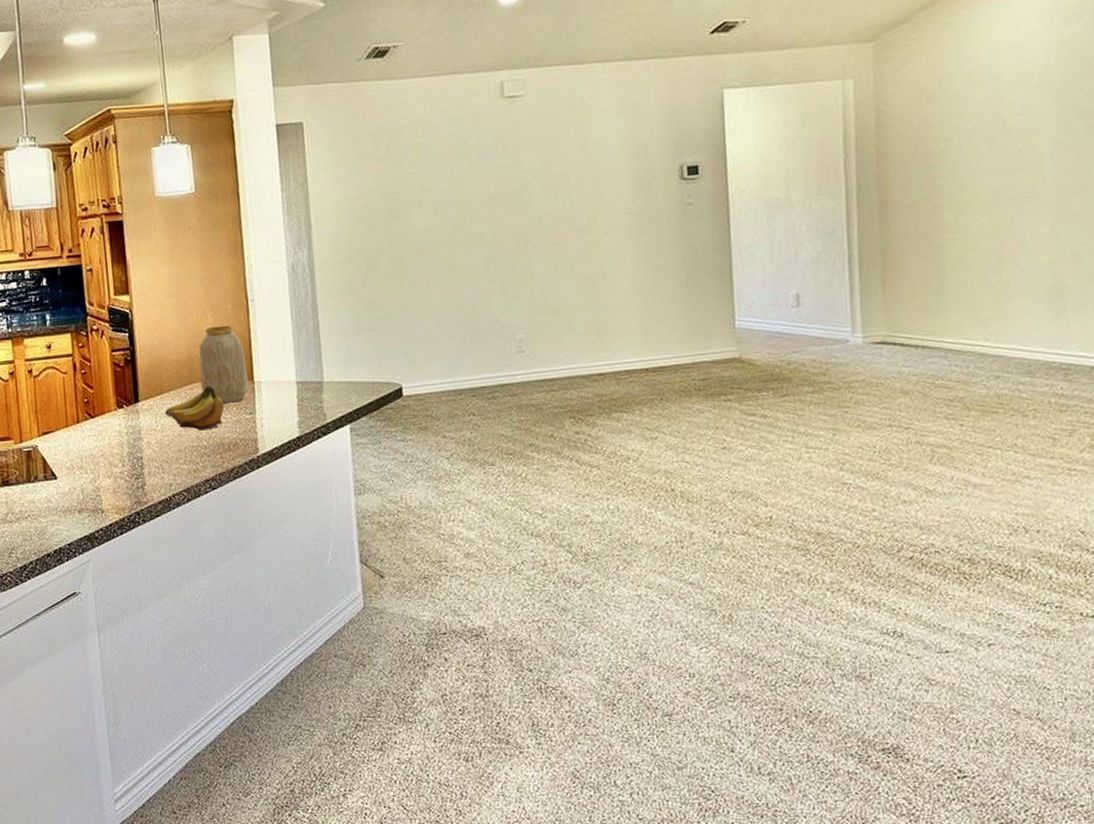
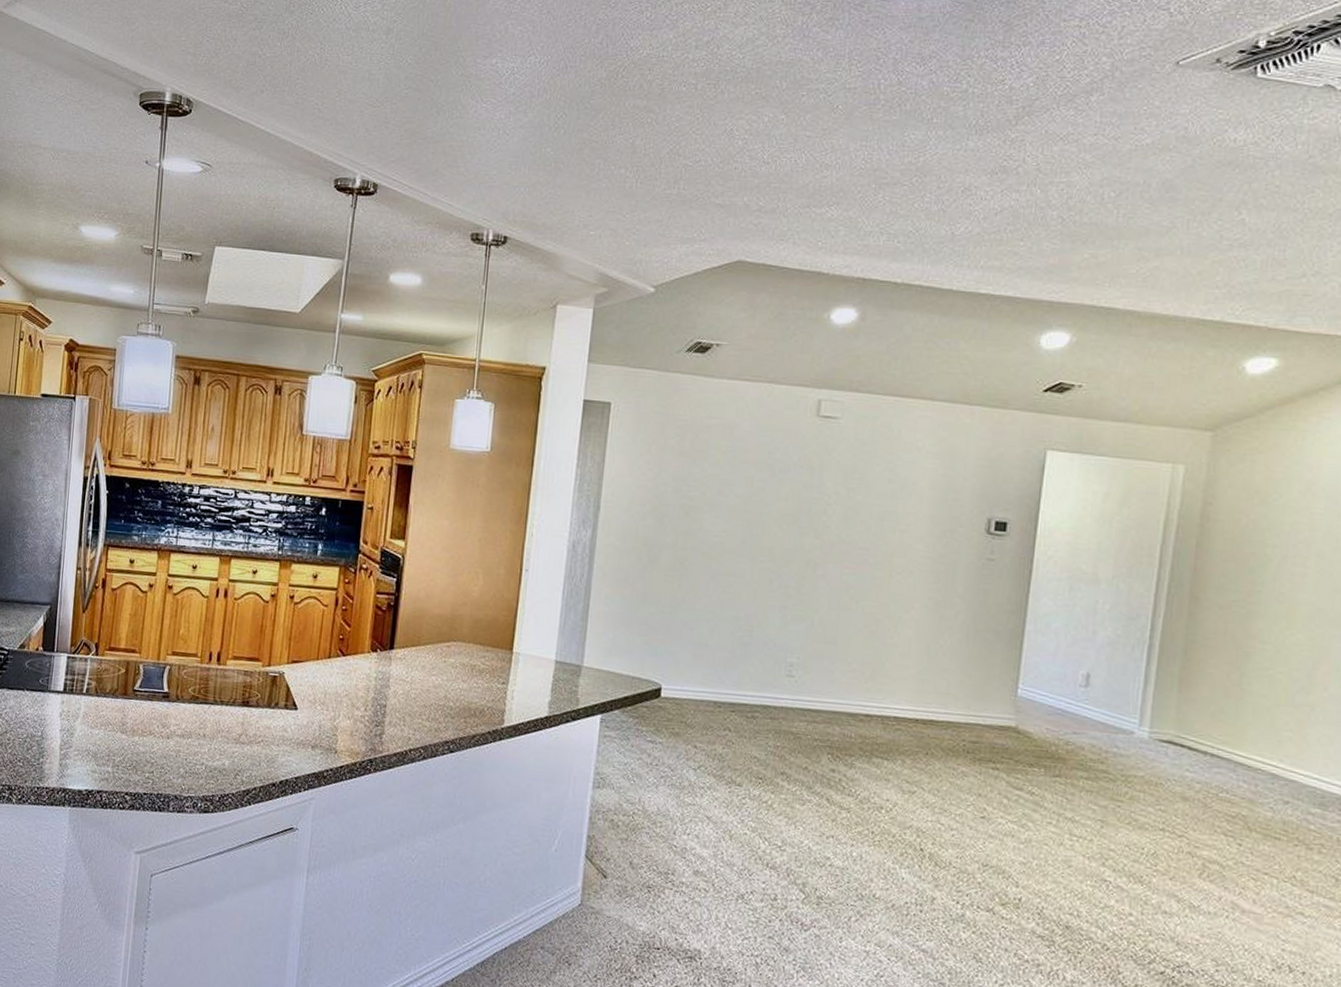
fruit: present [164,386,225,430] -> none [417,647,479,691]
vase: present [198,325,248,403] -> none [458,588,509,669]

